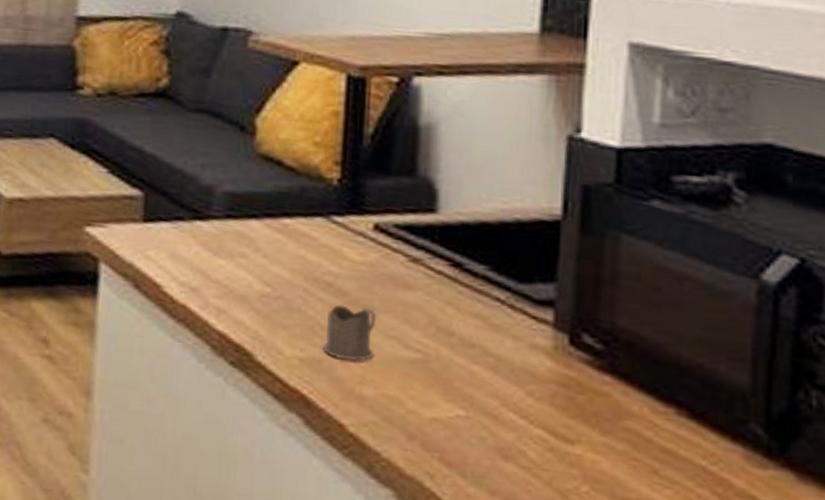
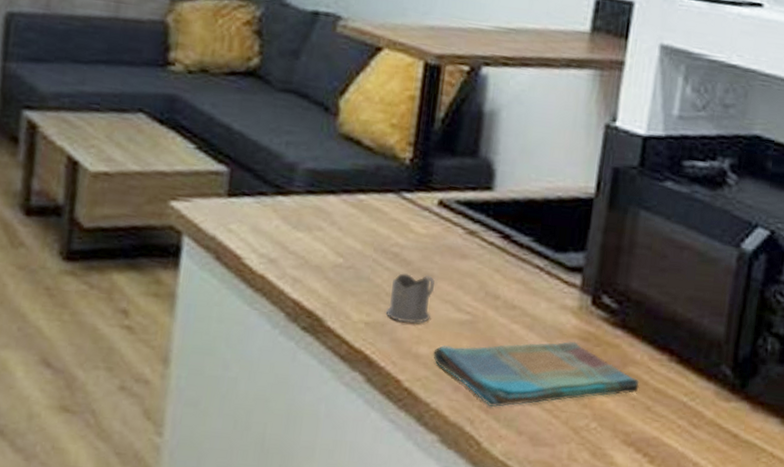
dish towel: none [380,386,640,461] -> present [433,341,640,407]

